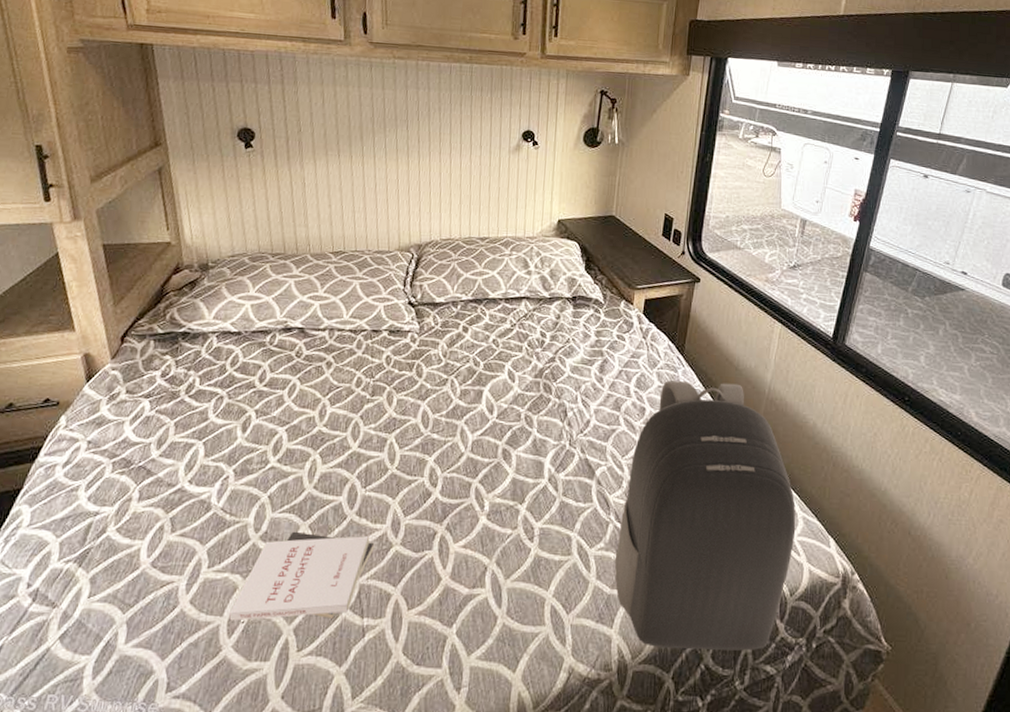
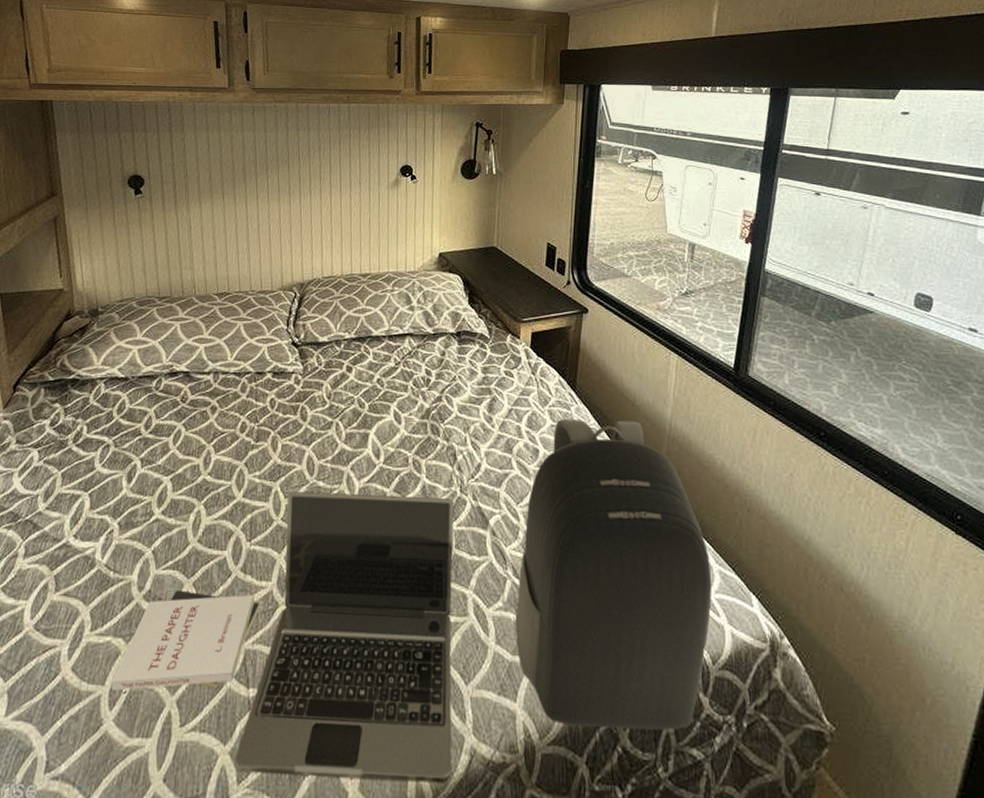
laptop: none [349,443,563,697] -> present [234,491,454,784]

